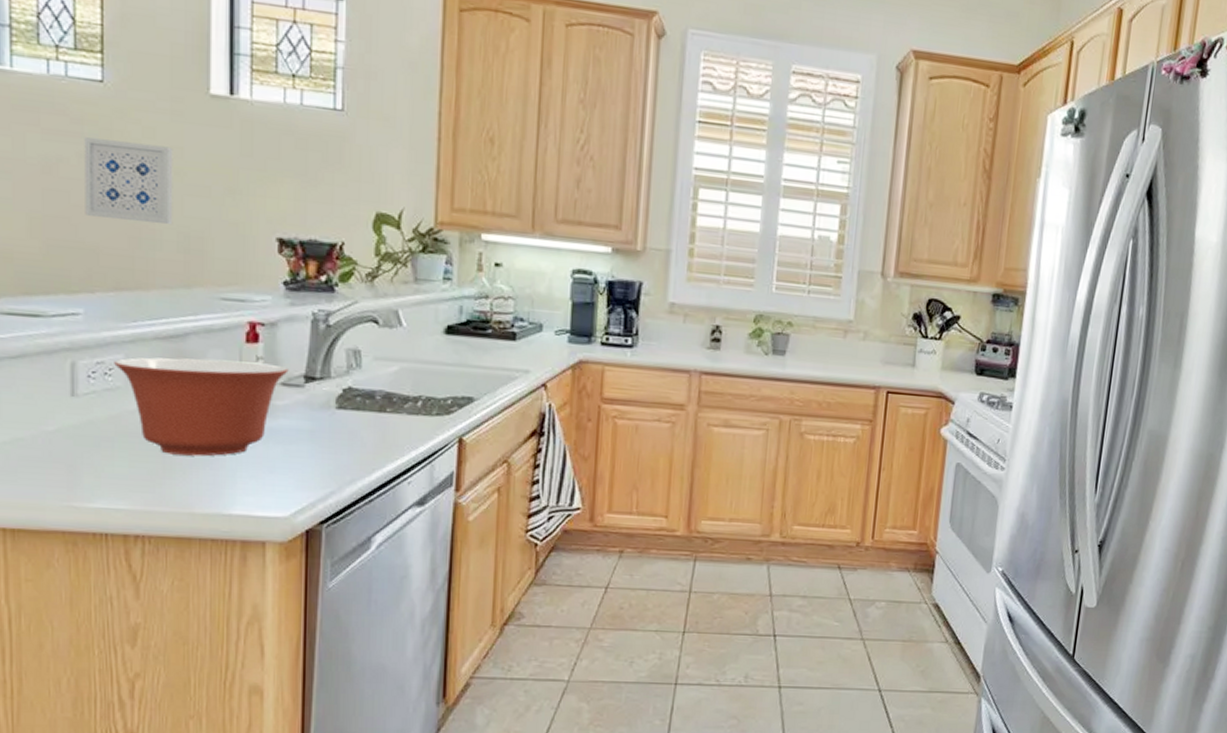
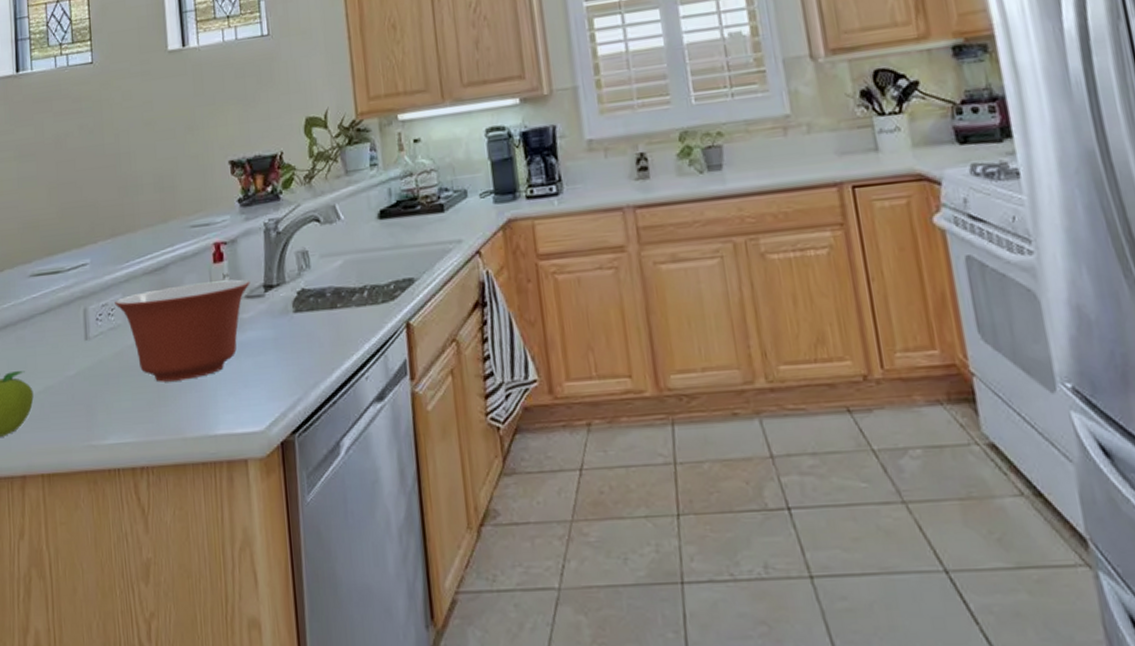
wall art: present [84,137,173,225] -> none [82,103,150,177]

